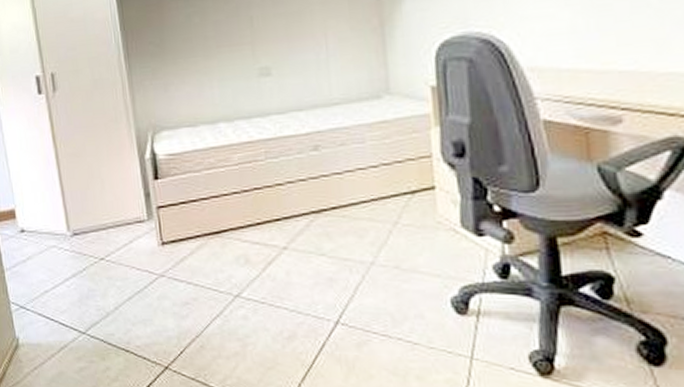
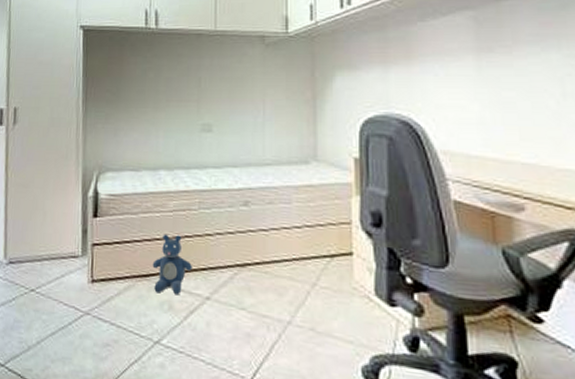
stuffed animal: none [223,188,265,249] -> present [152,234,192,295]

